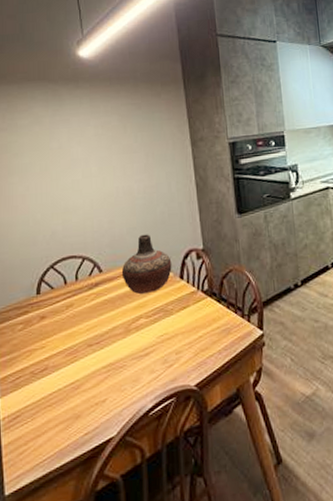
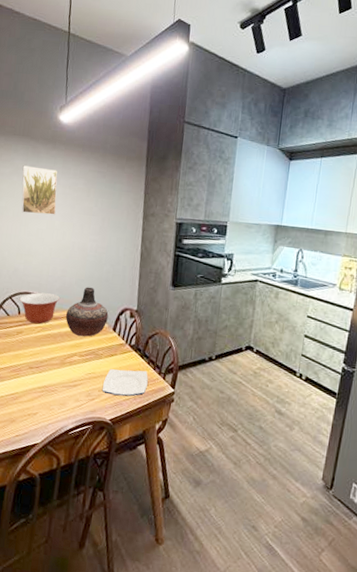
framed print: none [44,111,90,166] -> present [21,165,58,215]
mixing bowl: none [63,251,111,292] -> present [19,292,60,324]
plate: none [180,316,232,355] -> present [103,369,148,397]

